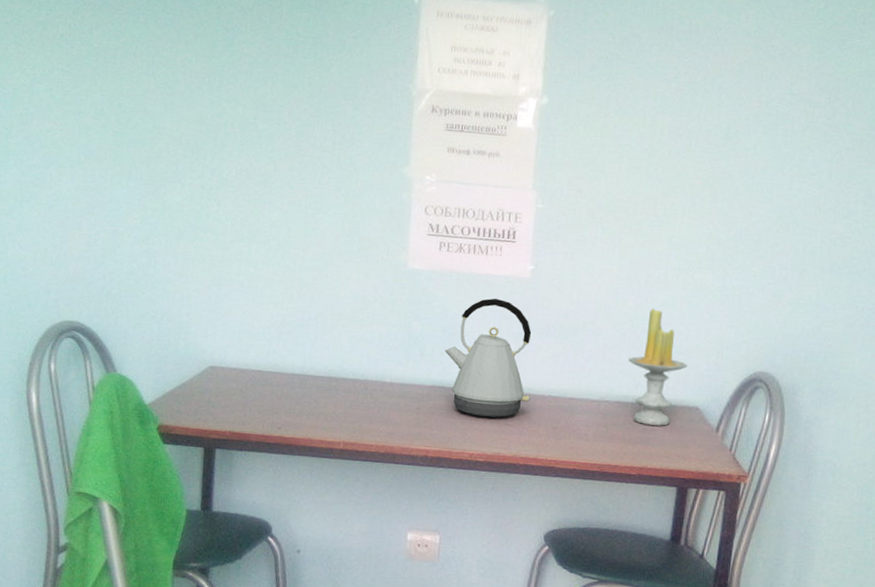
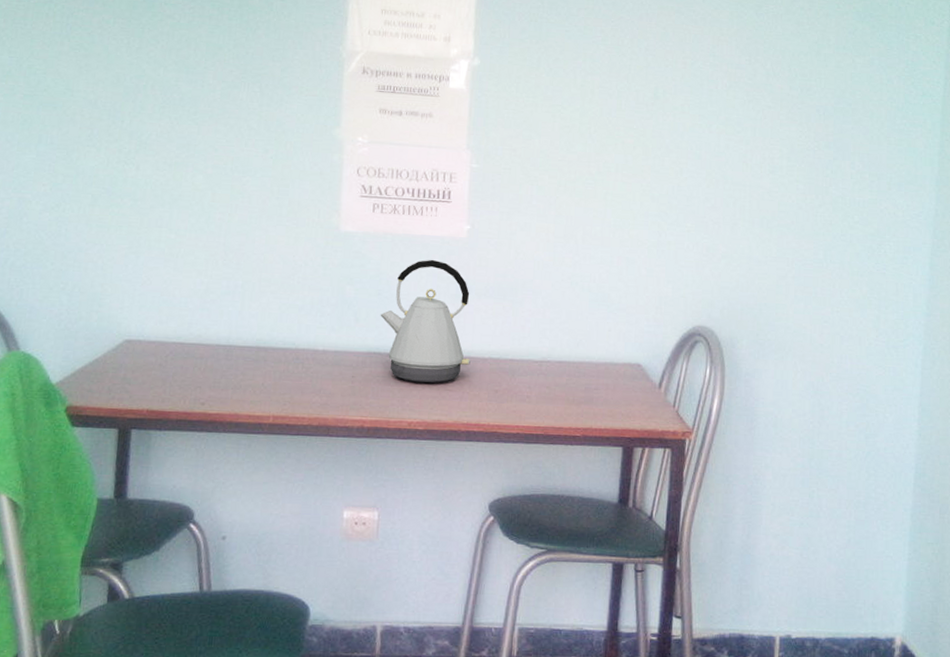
candle: present [629,308,688,426] -> none [569,265,628,385]

